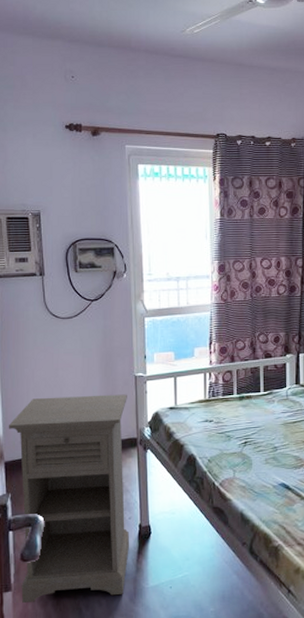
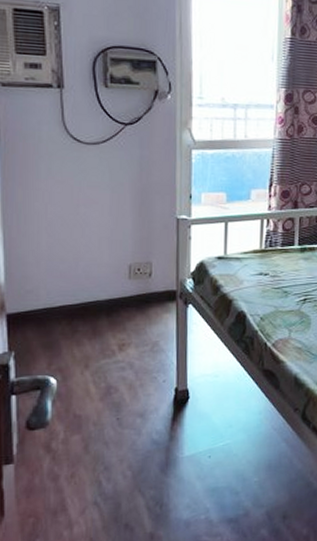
nightstand: present [8,394,130,603] -> none [11,238,167,476]

